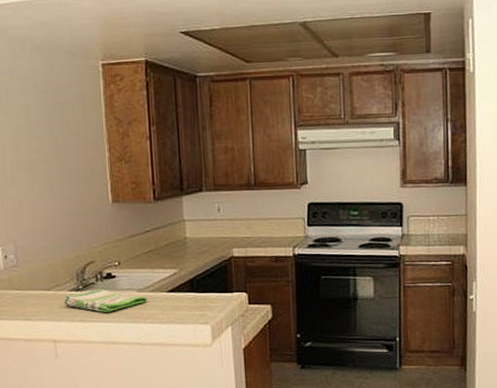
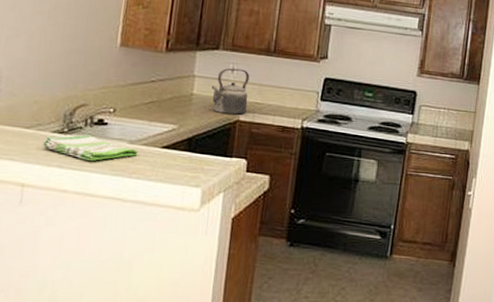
kettle: none [203,207,239,253] -> present [212,68,250,115]

